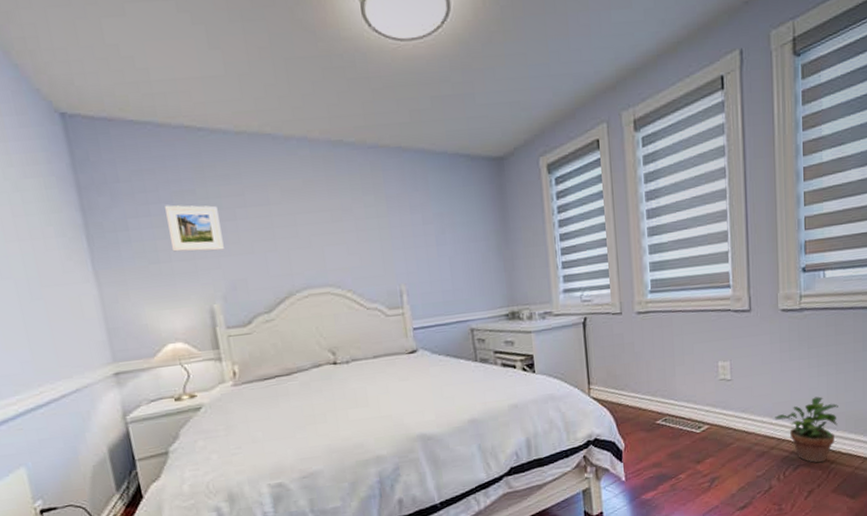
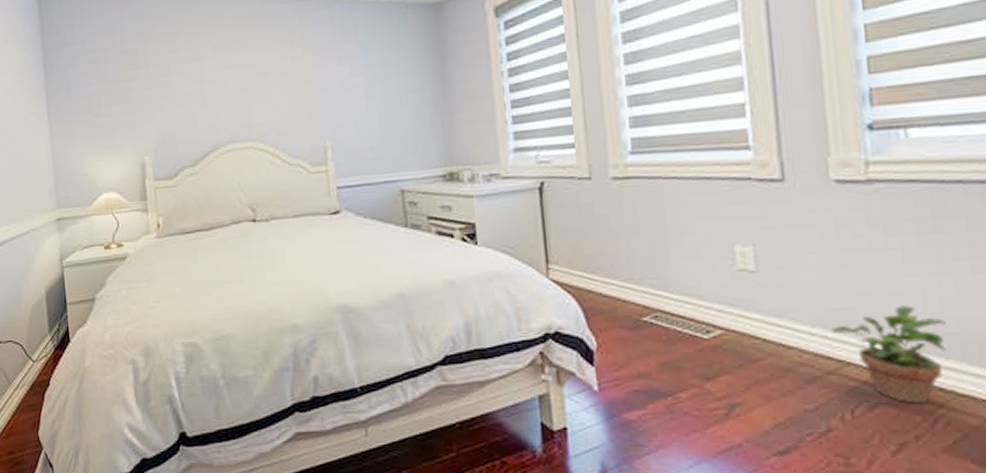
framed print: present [165,205,224,252] -> none [110,63,158,107]

